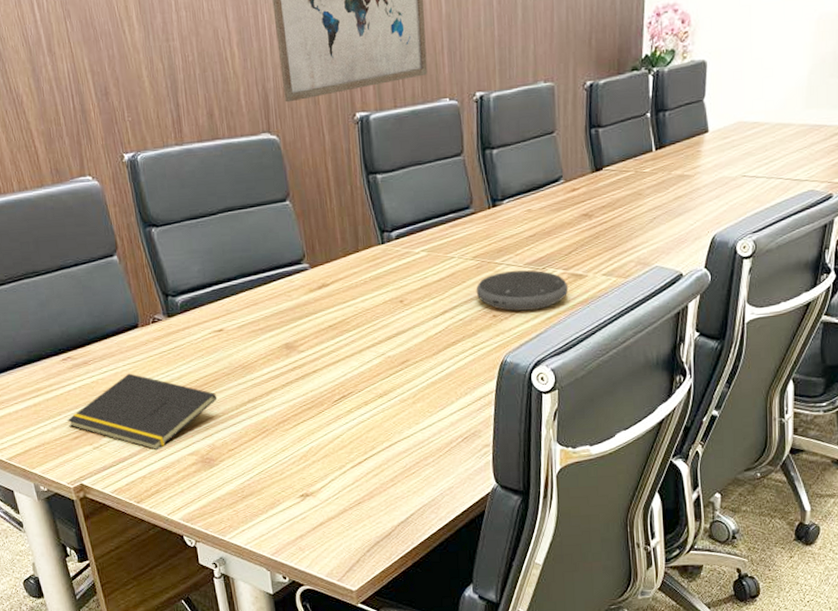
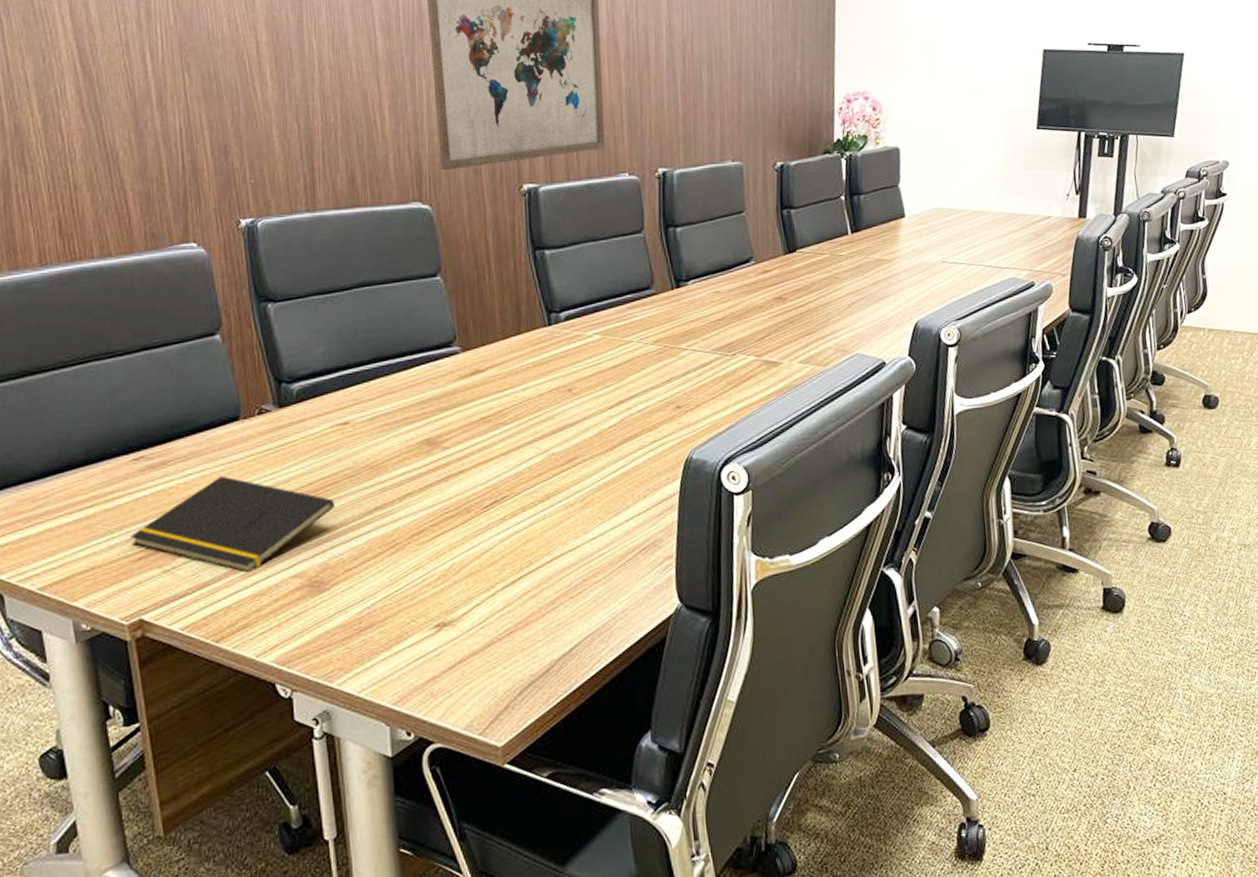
speaker: present [476,270,569,311] -> none [657,356,762,402]

